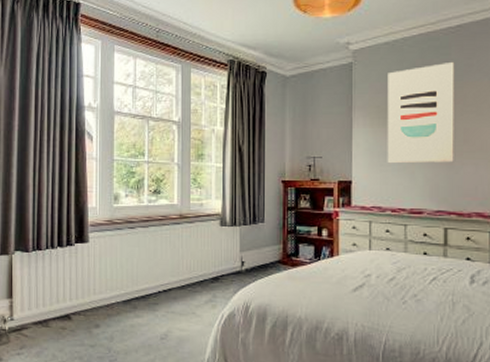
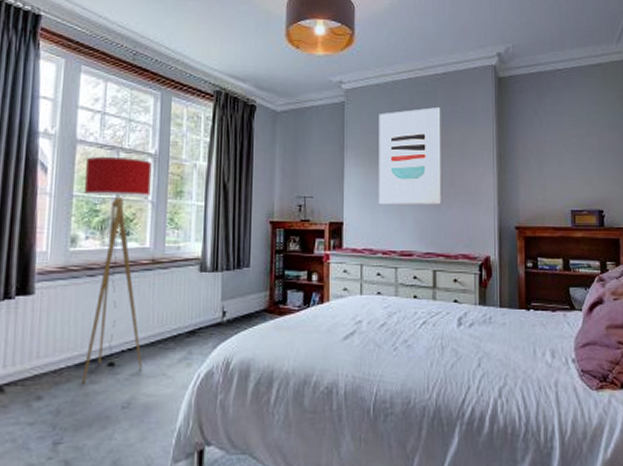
floor lamp: none [123,126,176,317] -> present [82,157,152,384]

